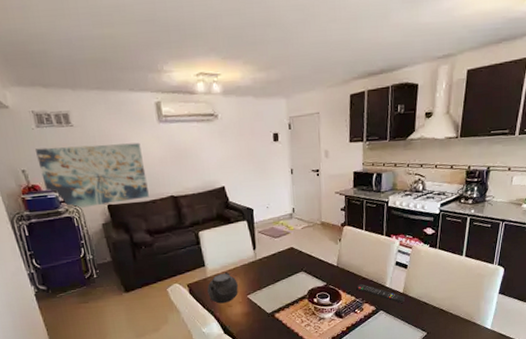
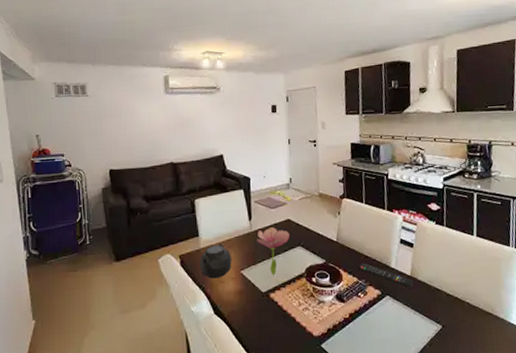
wall art: present [36,142,149,209] -> none [52,112,150,173]
flower: none [261,254,293,299] -> present [257,226,290,276]

